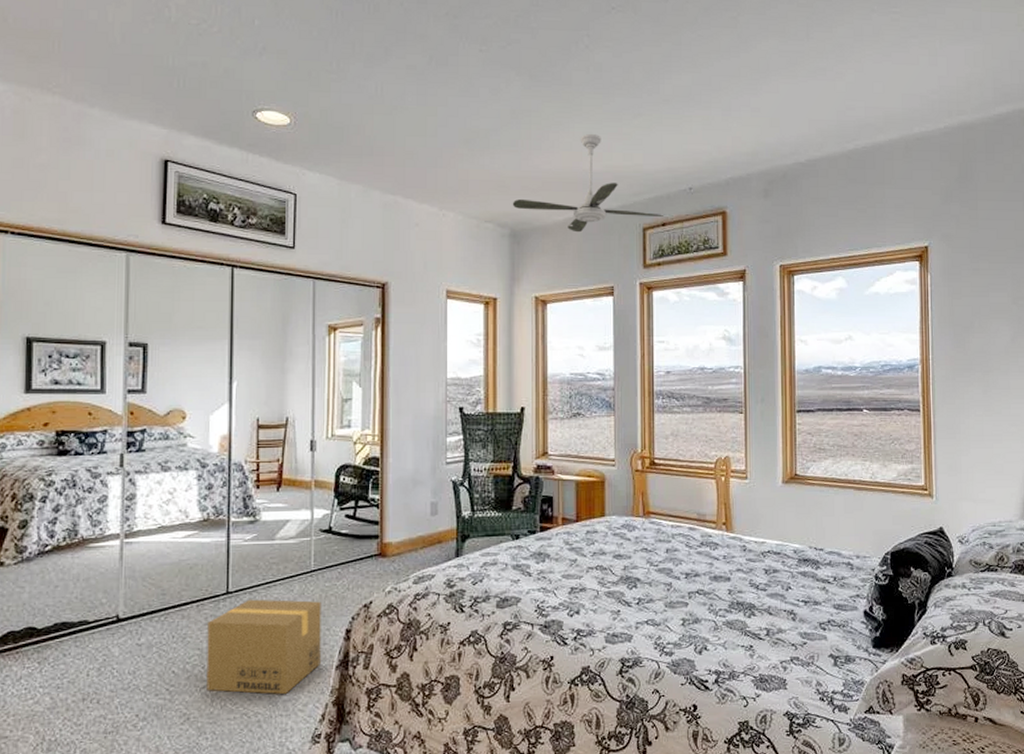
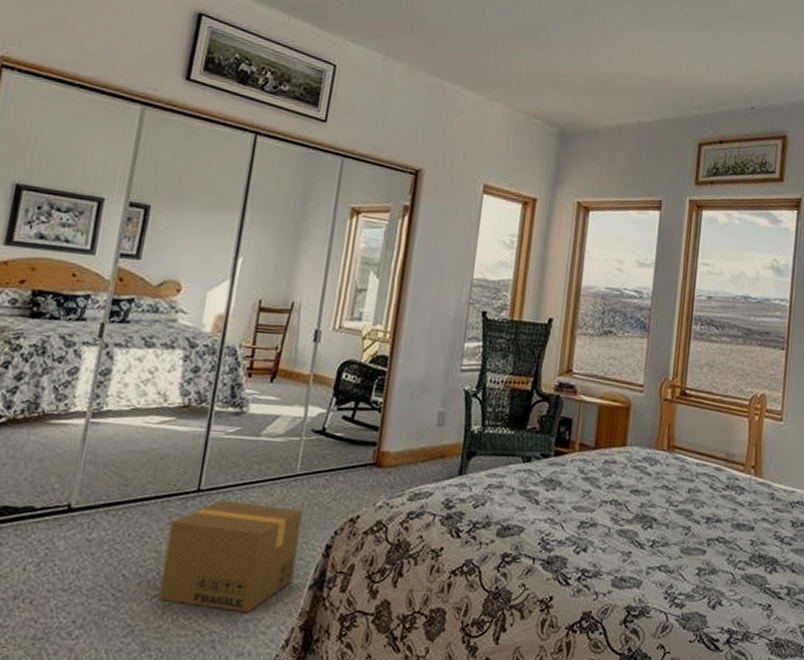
ceiling fan: present [512,133,663,233] -> none [564,39,722,140]

